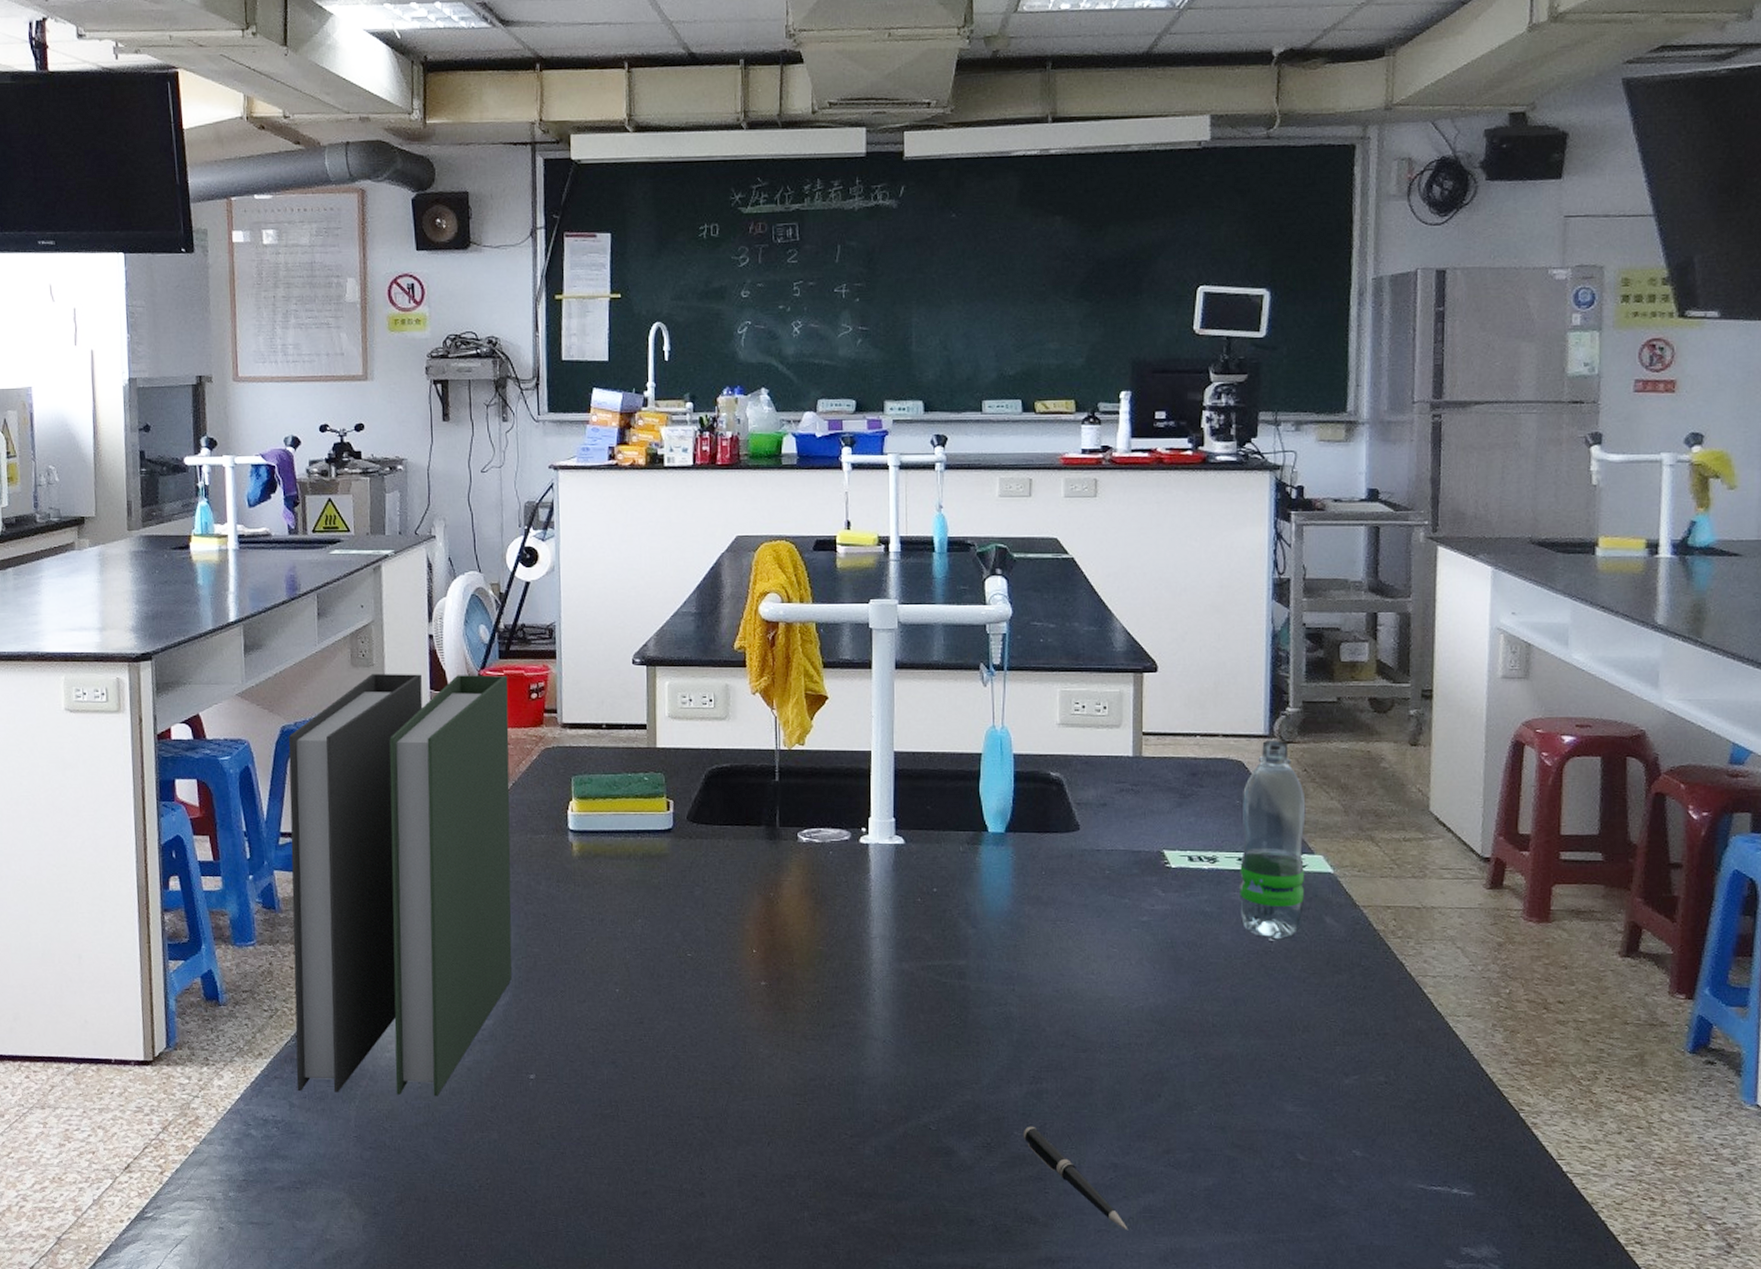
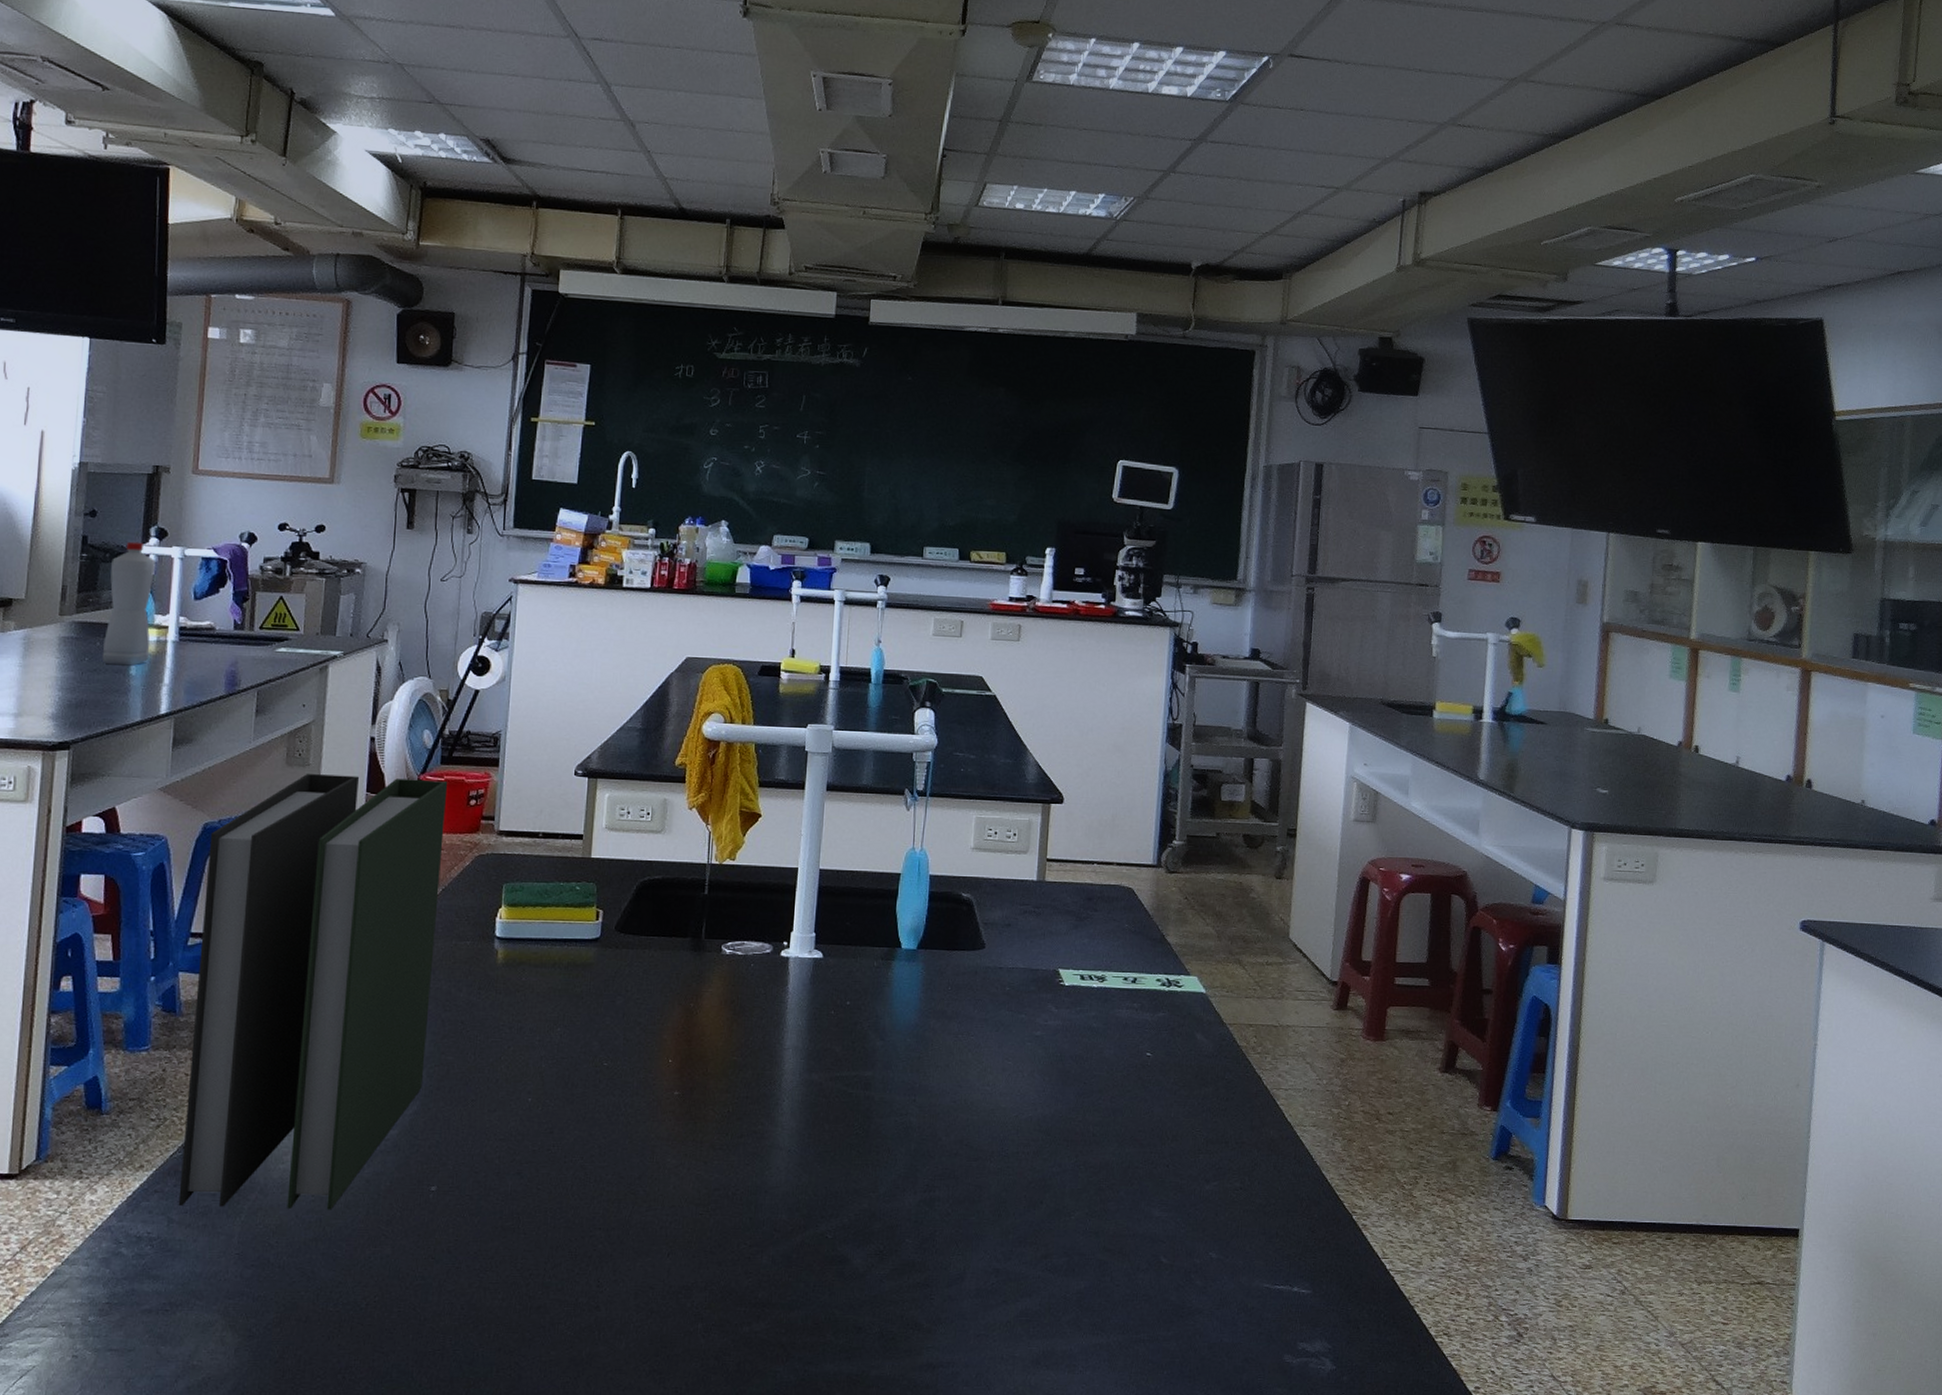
bottle: none [169,453,214,576] -> present [102,541,155,666]
pen: present [1023,1126,1128,1231] -> none [913,1233,1005,1335]
bottle: present [1240,741,1306,938] -> none [1123,870,1185,1053]

